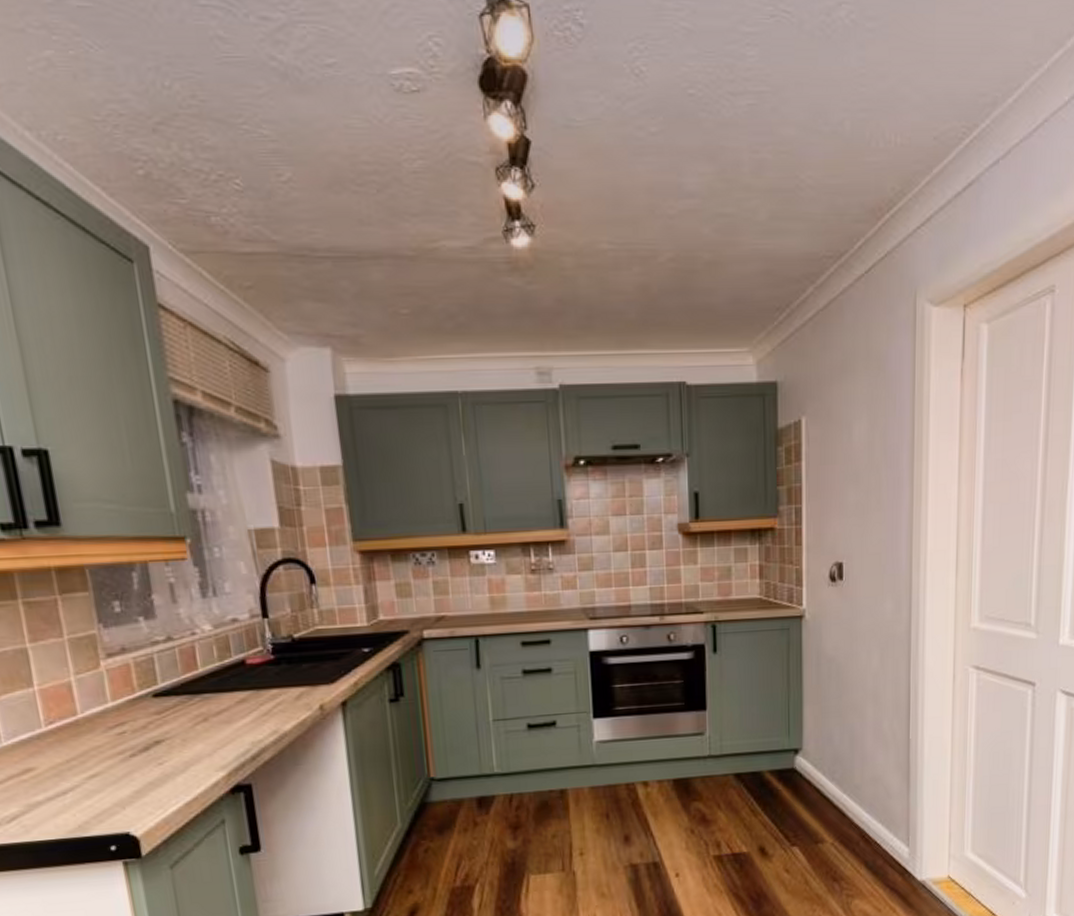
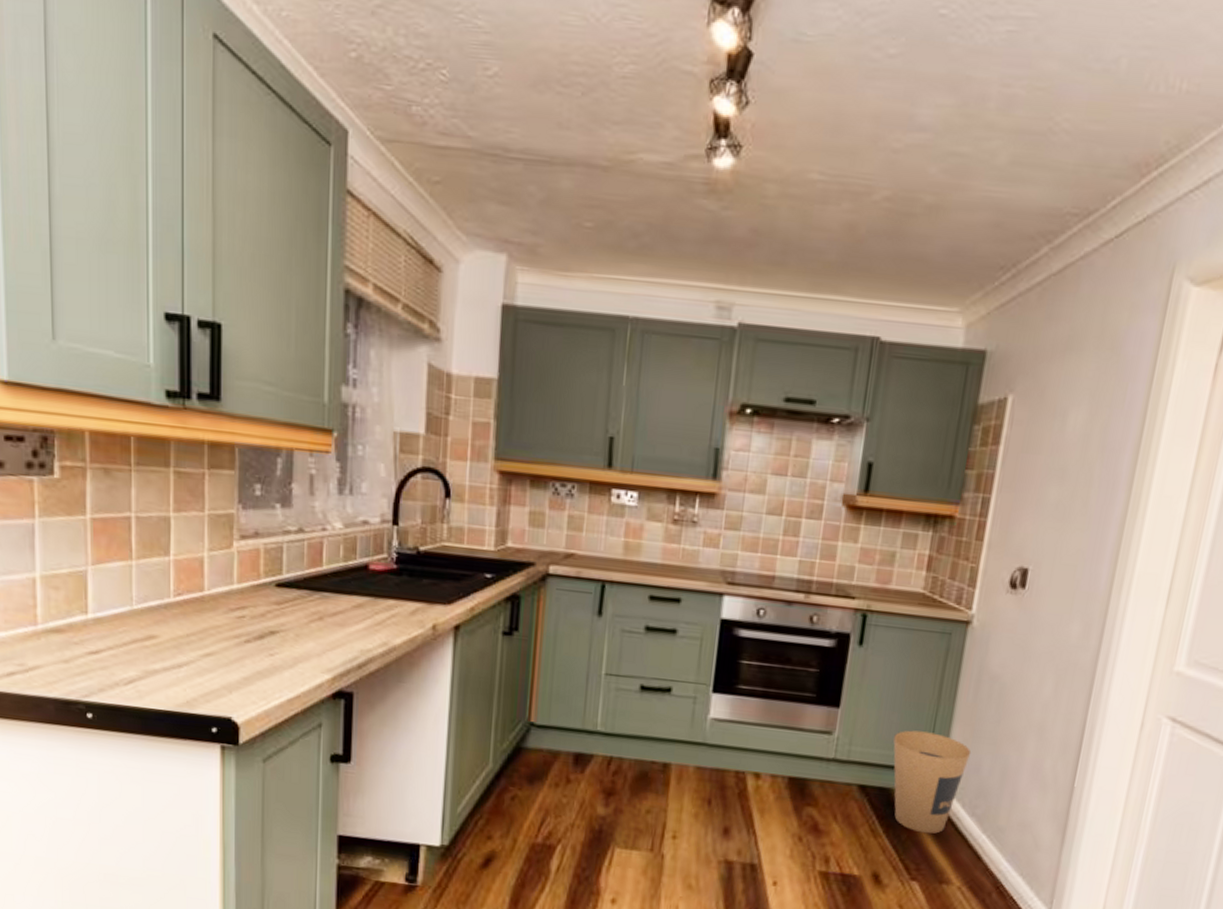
trash can: none [757,716,823,804] -> present [893,730,972,834]

